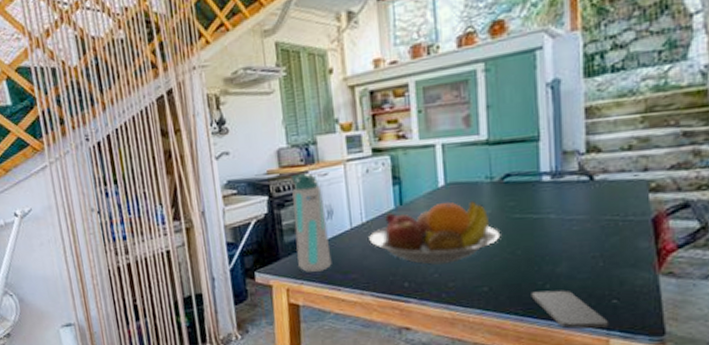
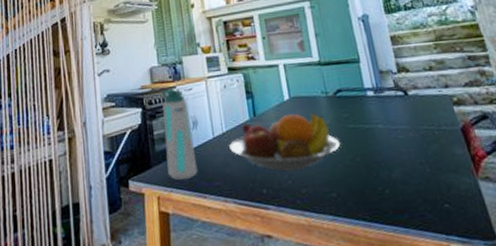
smartphone: present [531,290,609,329] -> none [374,195,447,234]

